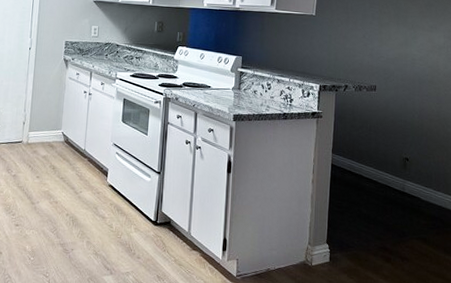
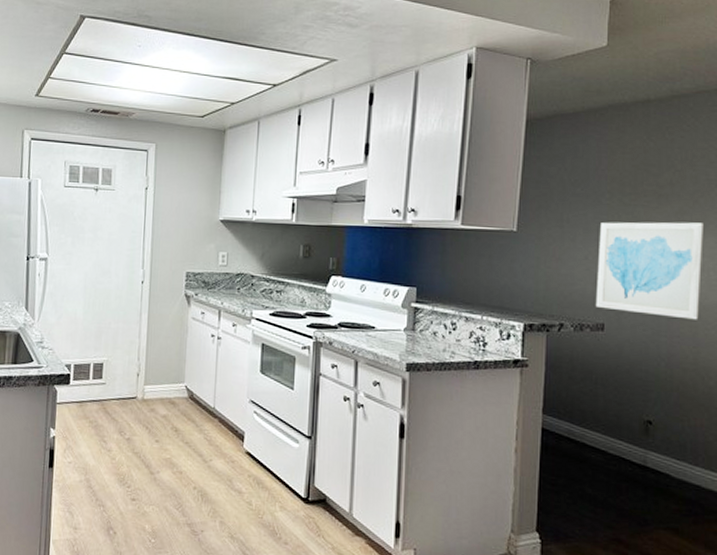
wall art: none [370,10,444,84] -> present [595,222,703,320]

